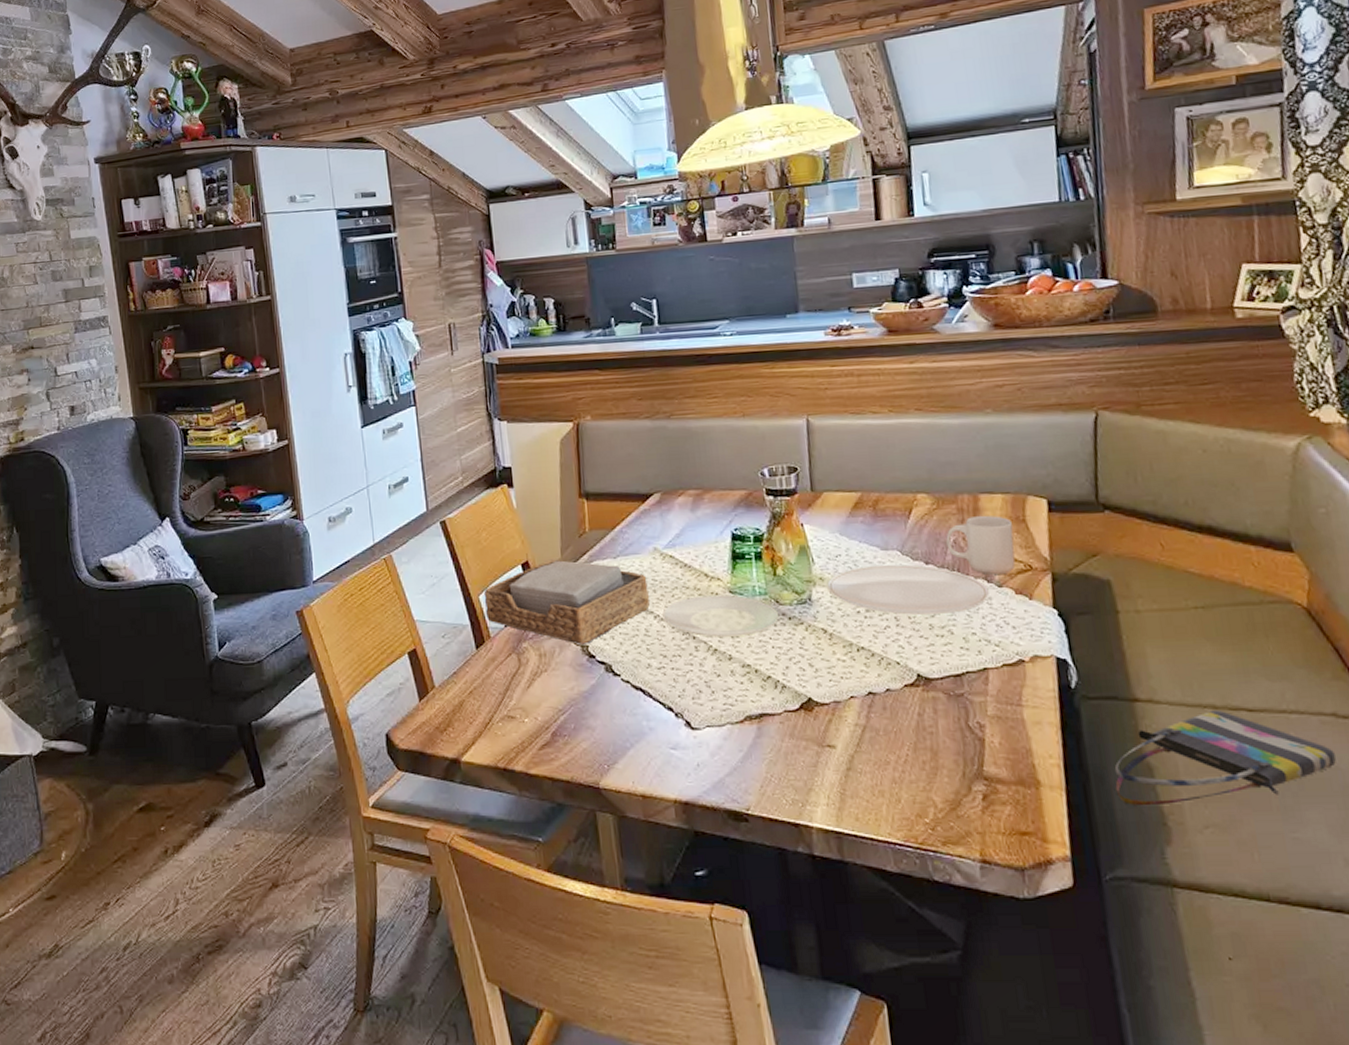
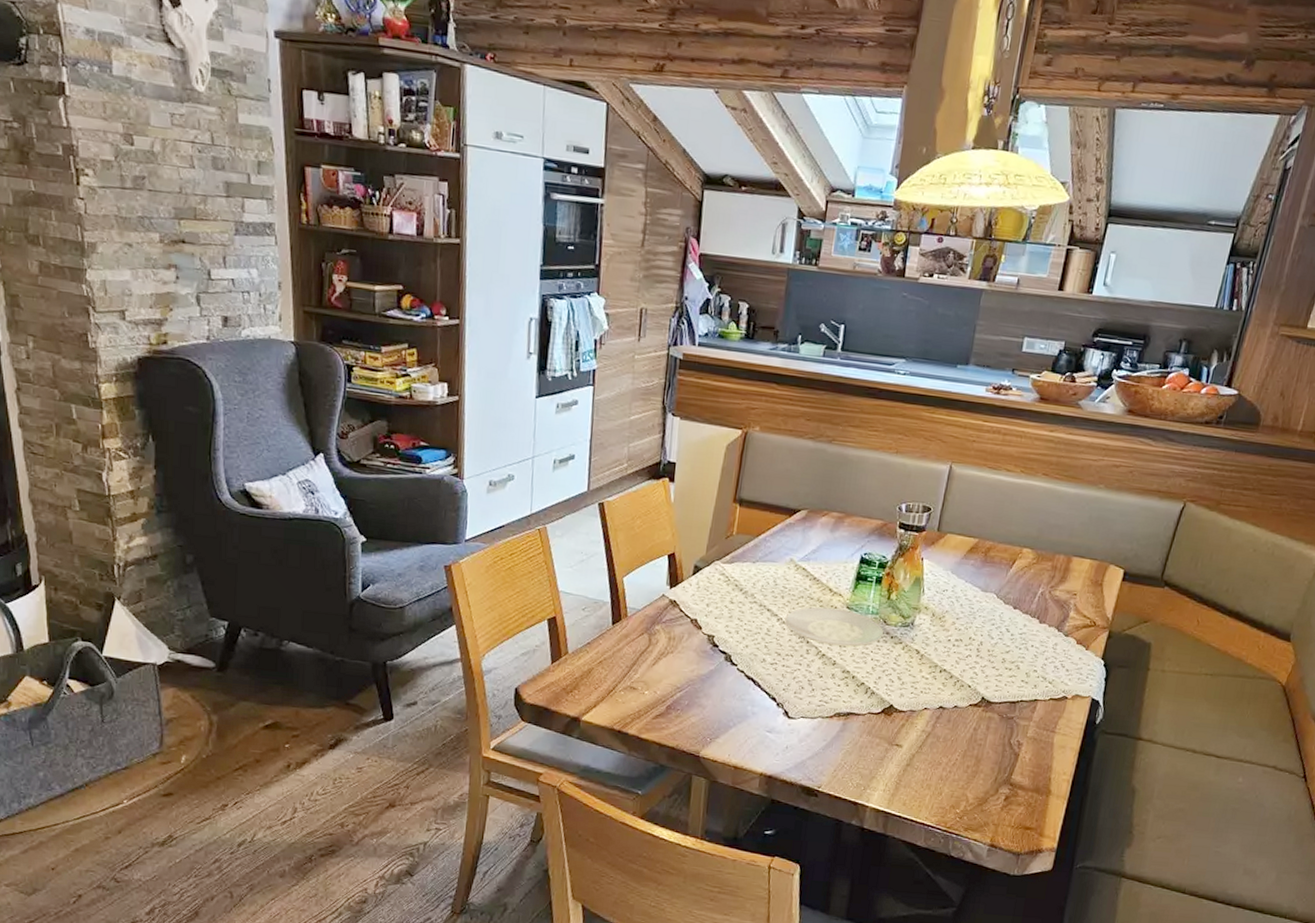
napkin holder: present [483,559,650,644] -> none [626,554,779,634]
plate: present [827,564,989,616] -> none [929,602,1057,653]
cup: present [946,515,1016,575] -> none [1034,574,1092,626]
tote bag: present [1114,709,1337,806] -> none [1103,753,1265,820]

